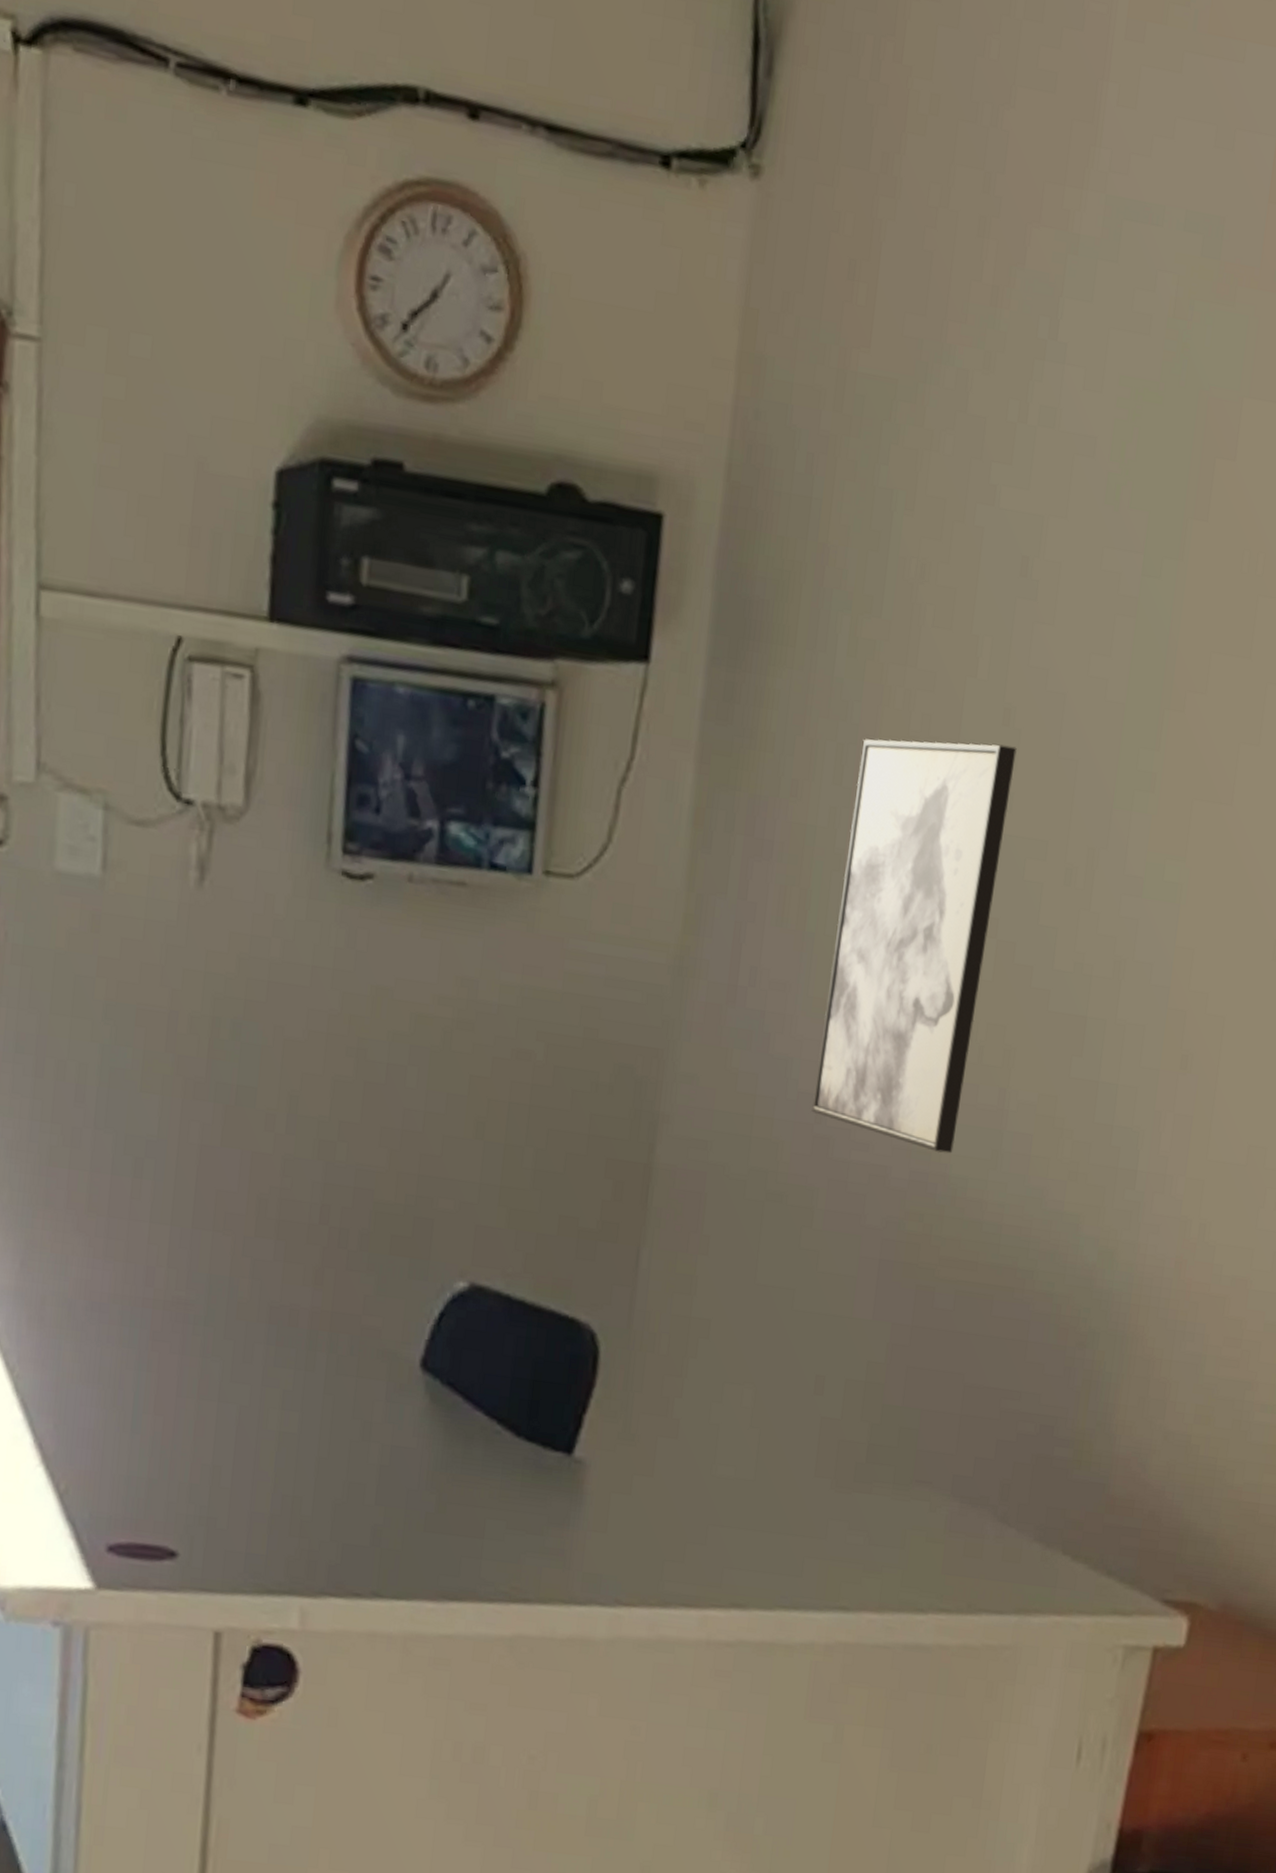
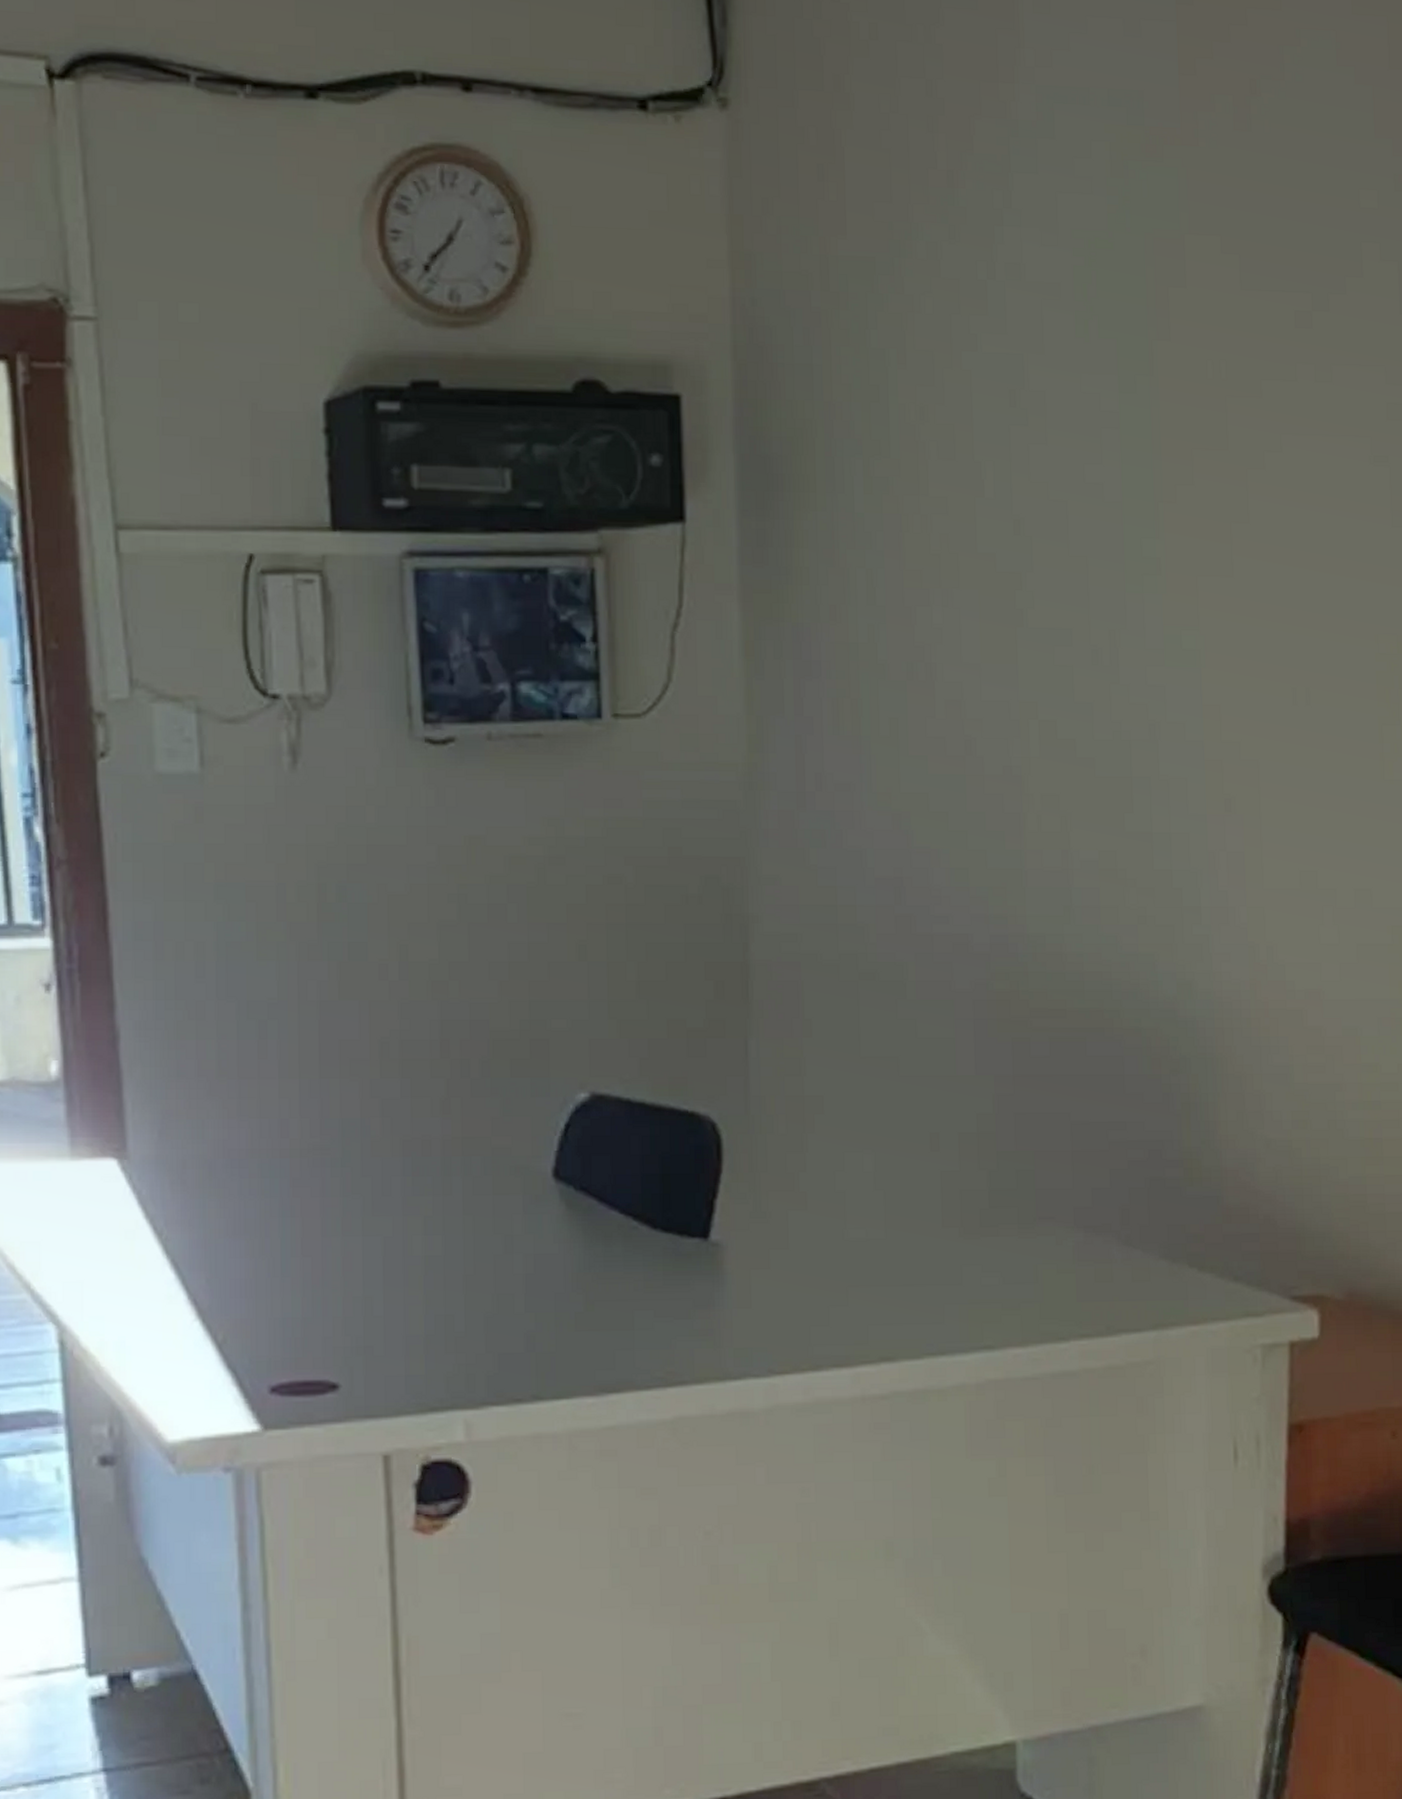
wall art: present [812,738,1017,1154] -> none [889,551,1031,915]

